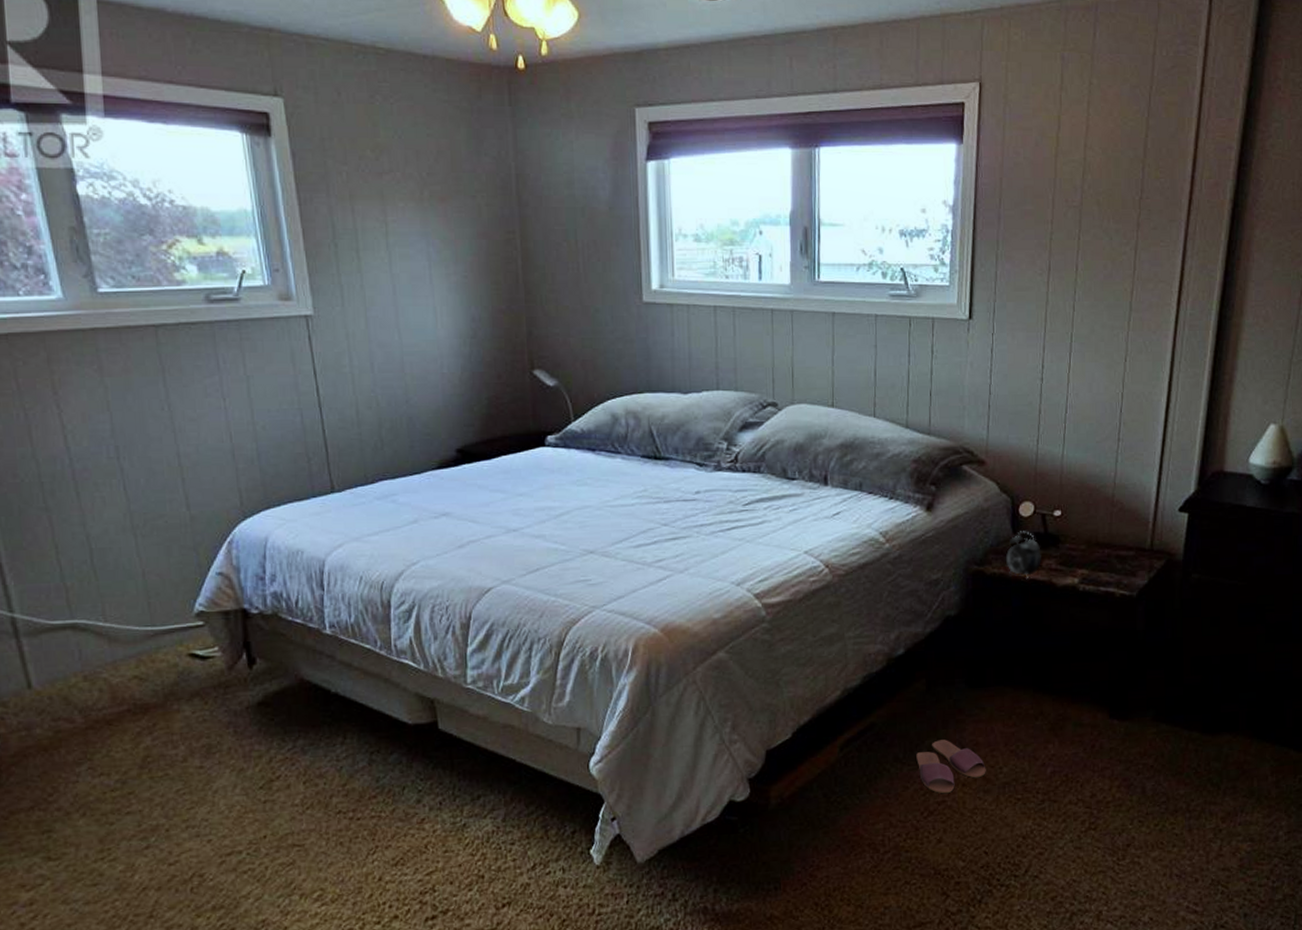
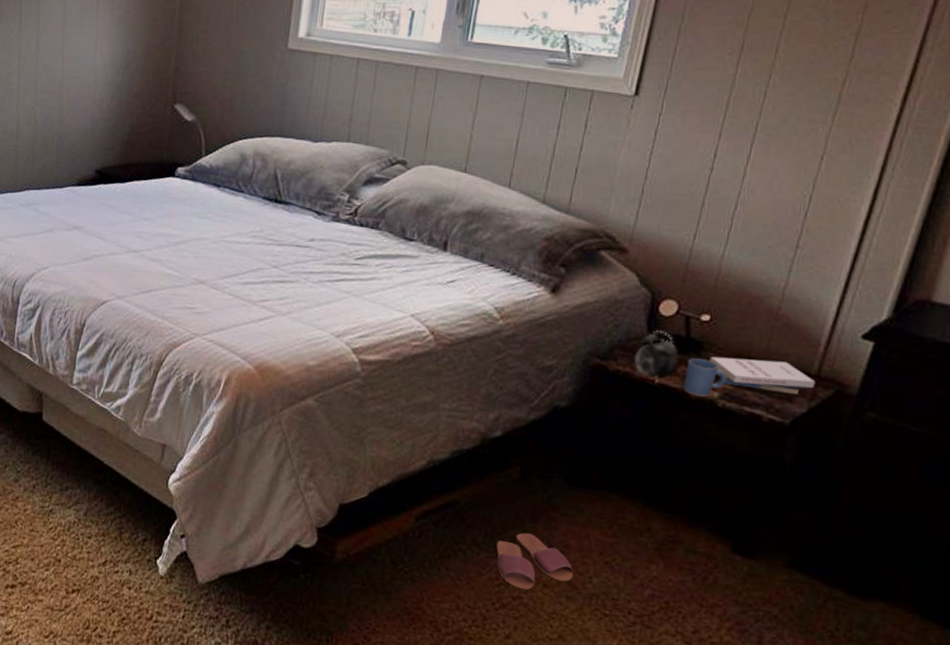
mug: none [1050,550,1082,584] -> present [684,358,726,397]
books: none [1066,542,1151,570] -> present [709,356,816,394]

